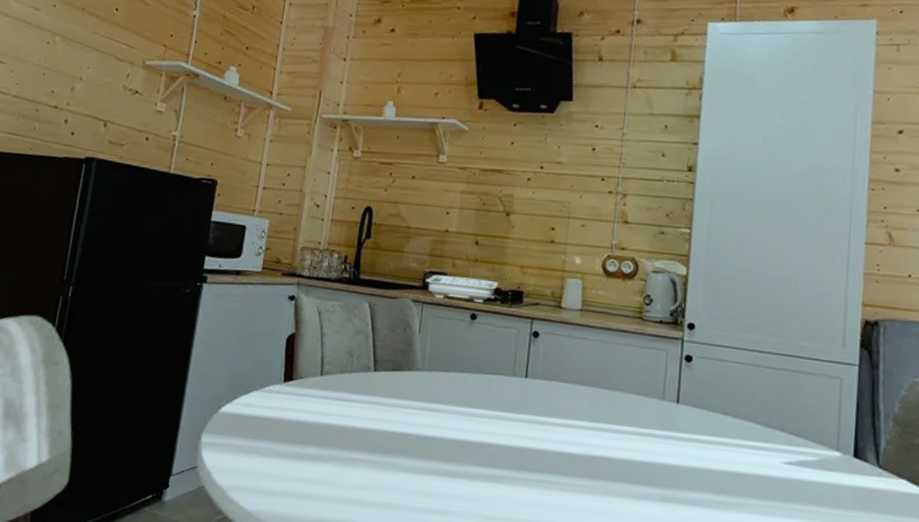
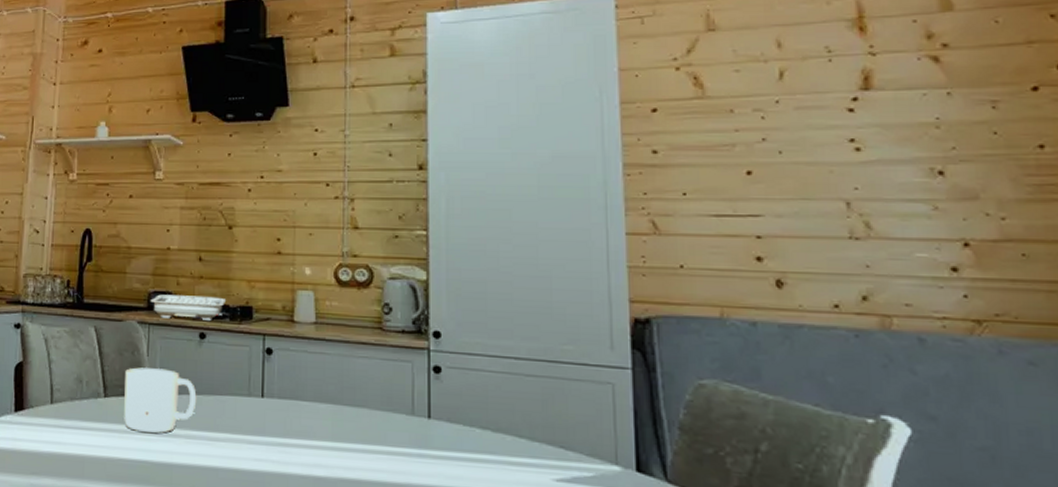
mug: none [392,344,464,408] -> present [124,367,197,434]

